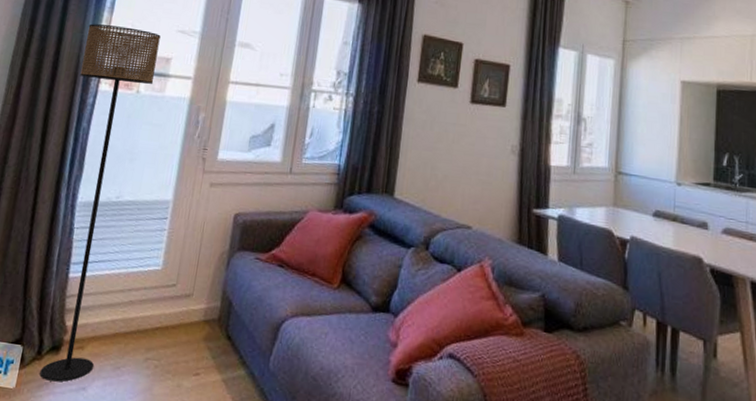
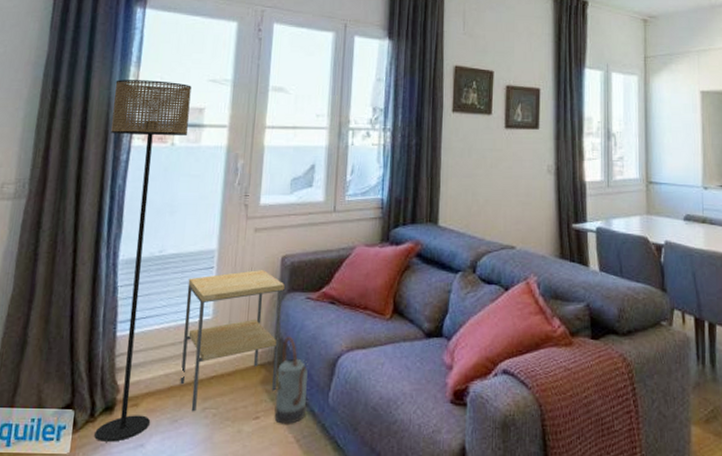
side table: none [125,225,235,361] -> present [180,270,285,412]
watering can: none [214,294,252,385] -> present [274,336,308,424]

